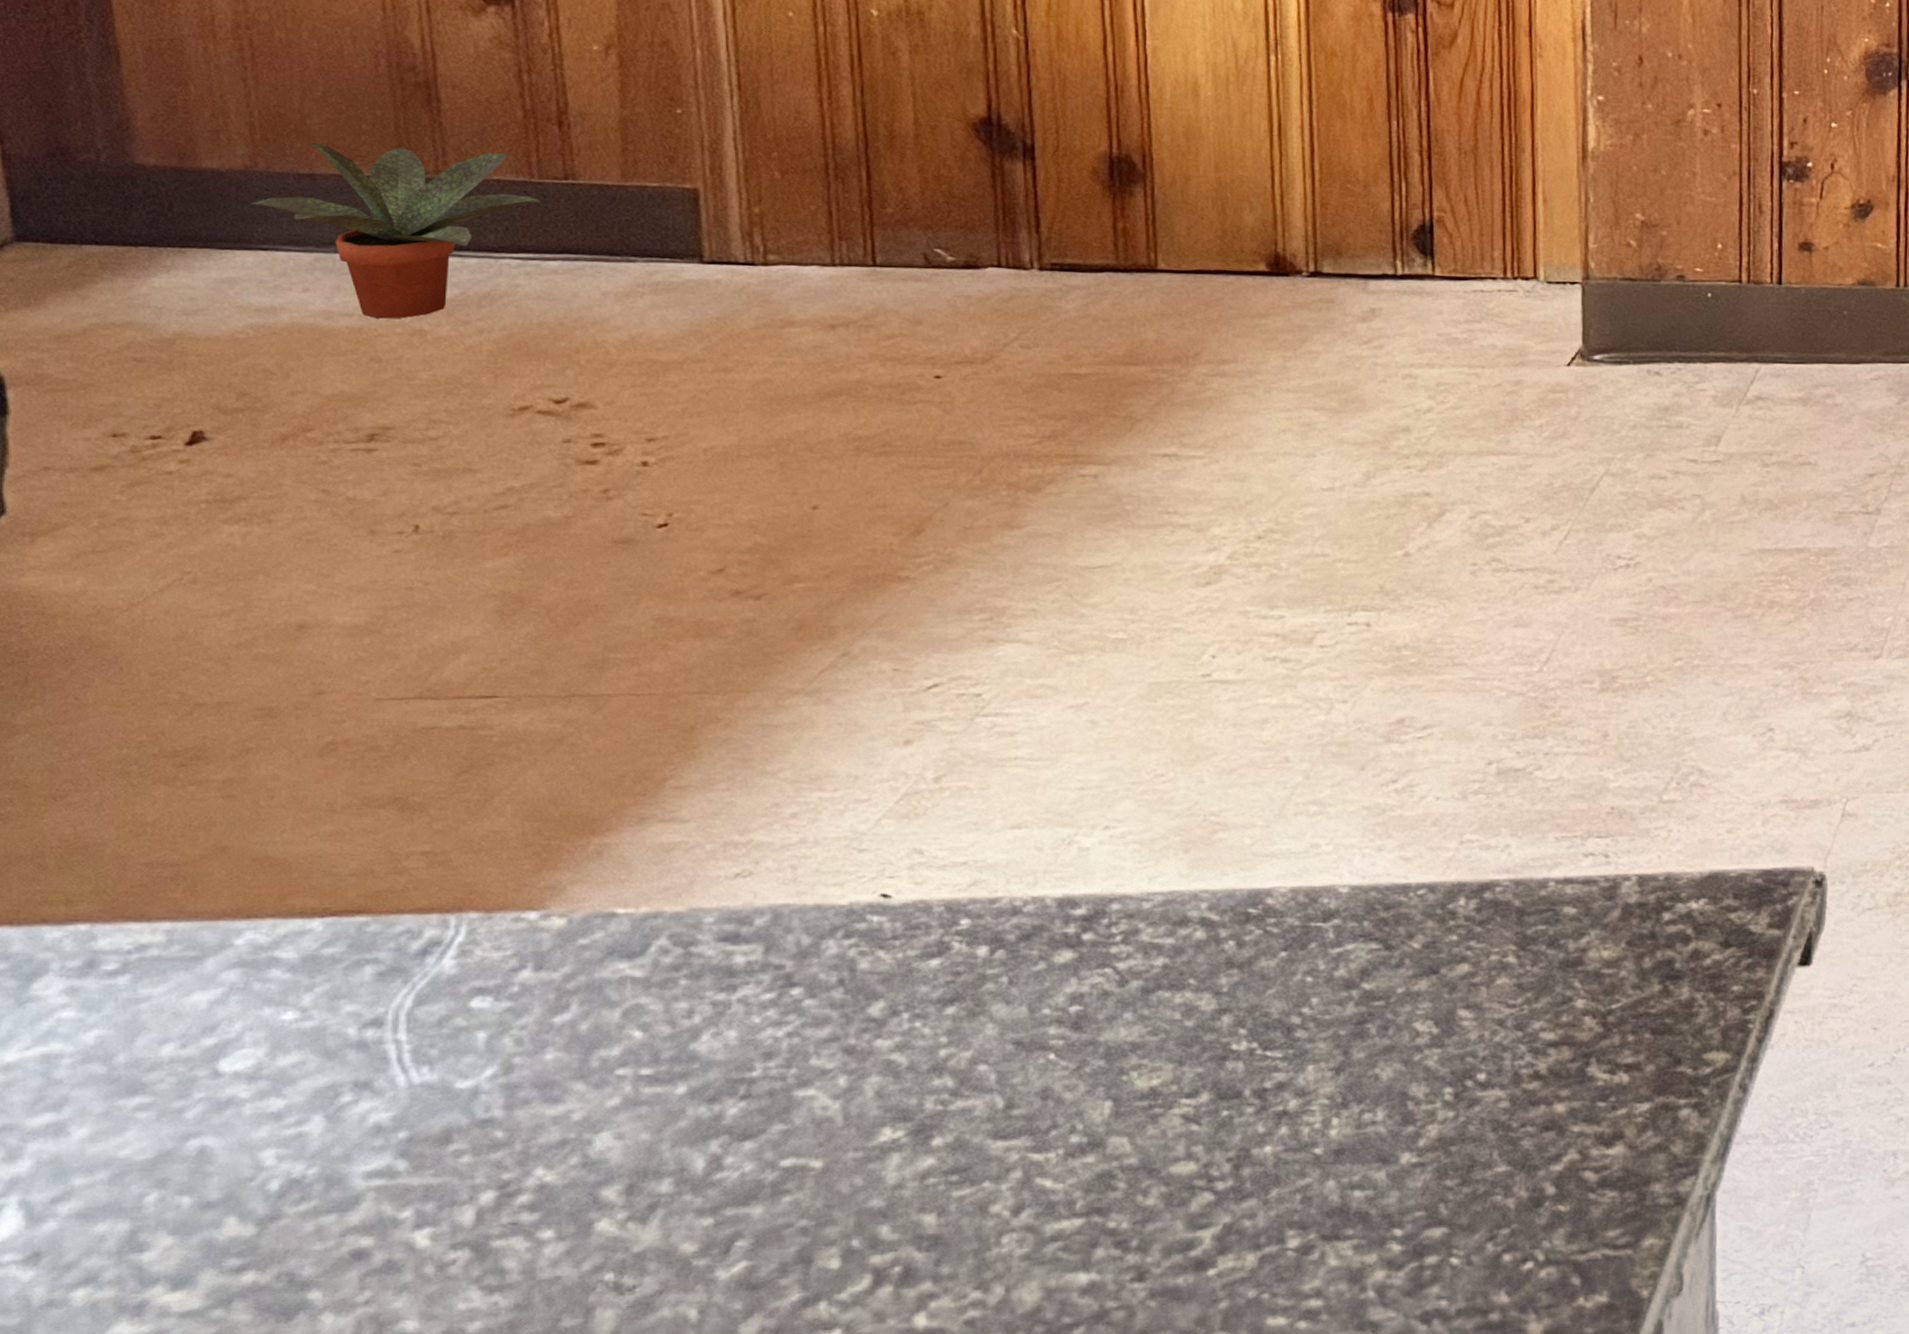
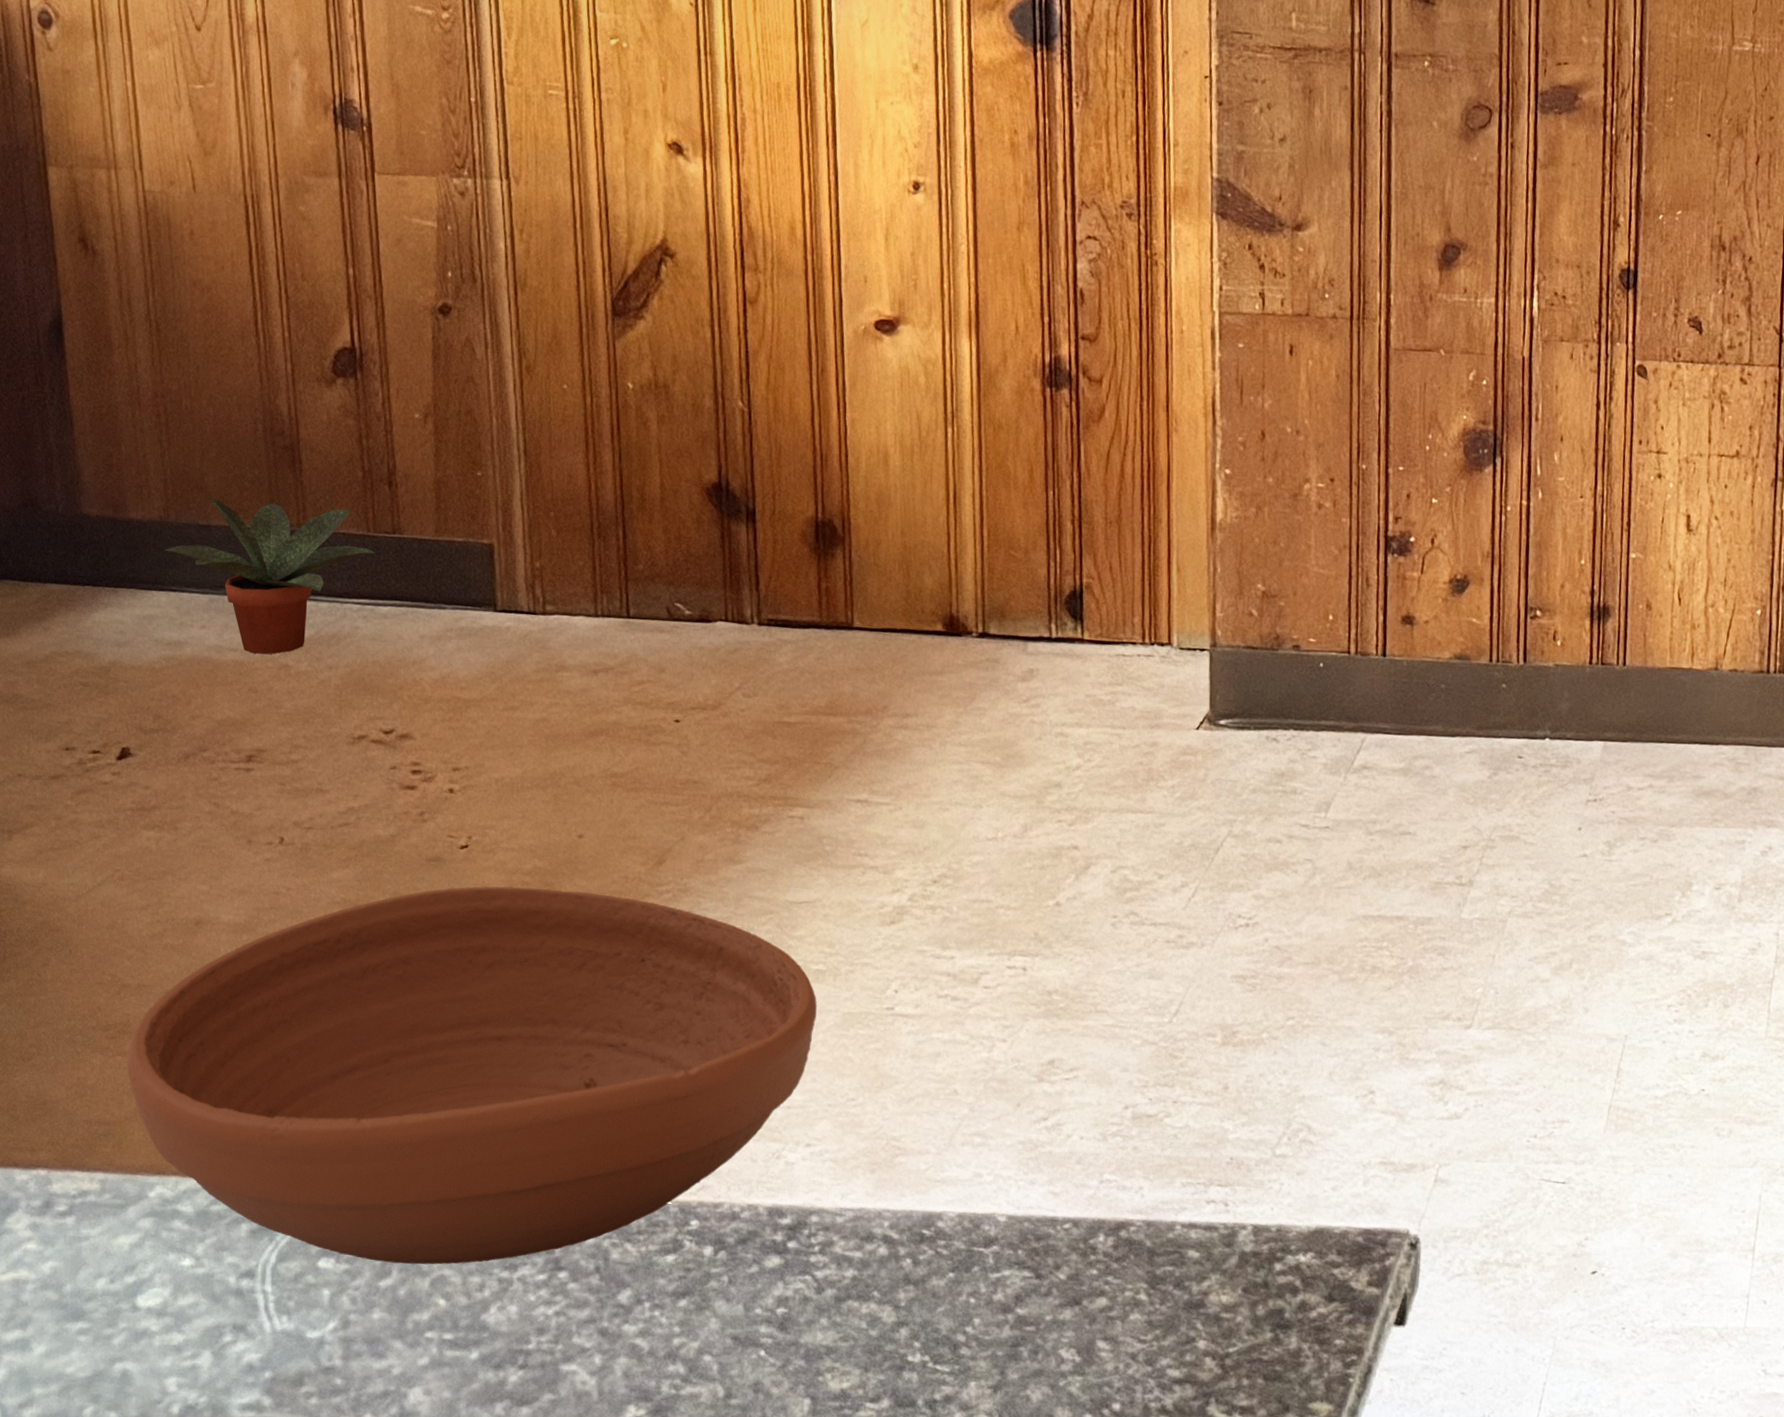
bowl: none [202,567,1117,996] -> present [127,886,817,1265]

